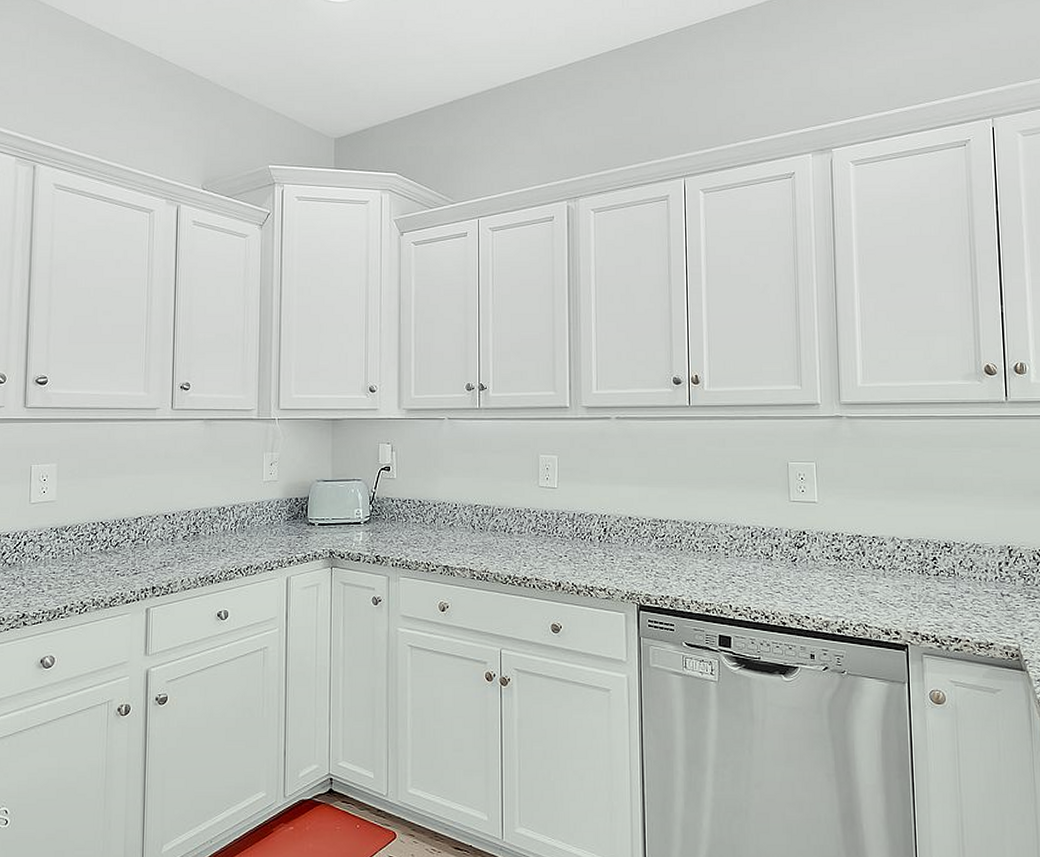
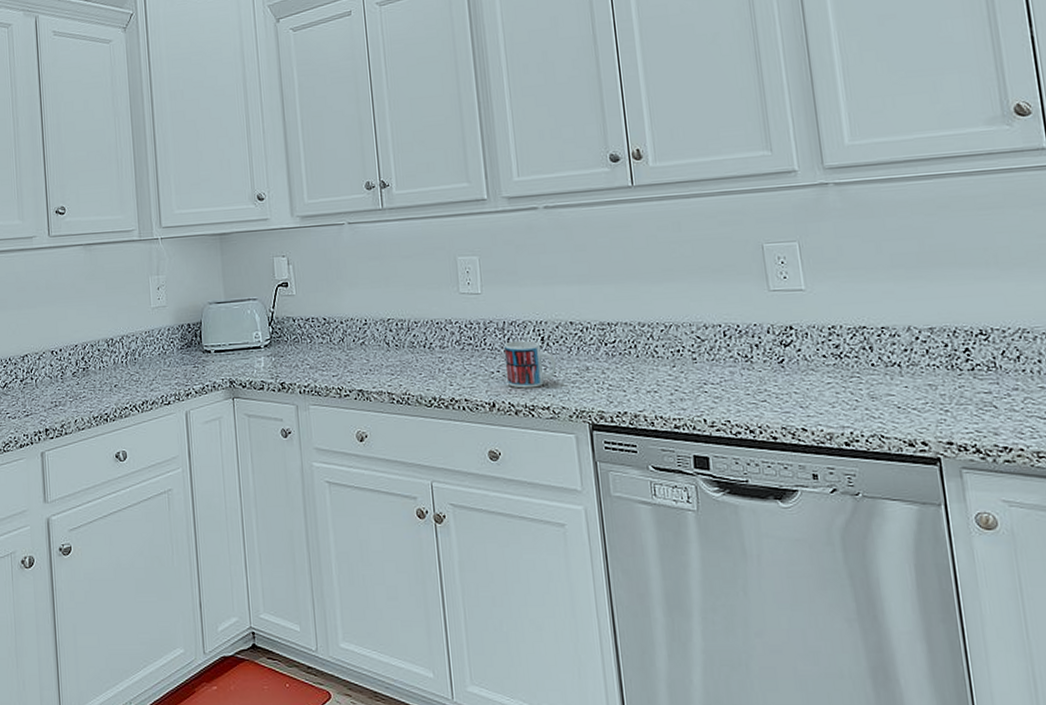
mug: none [573,531,615,572] -> present [504,340,557,389]

